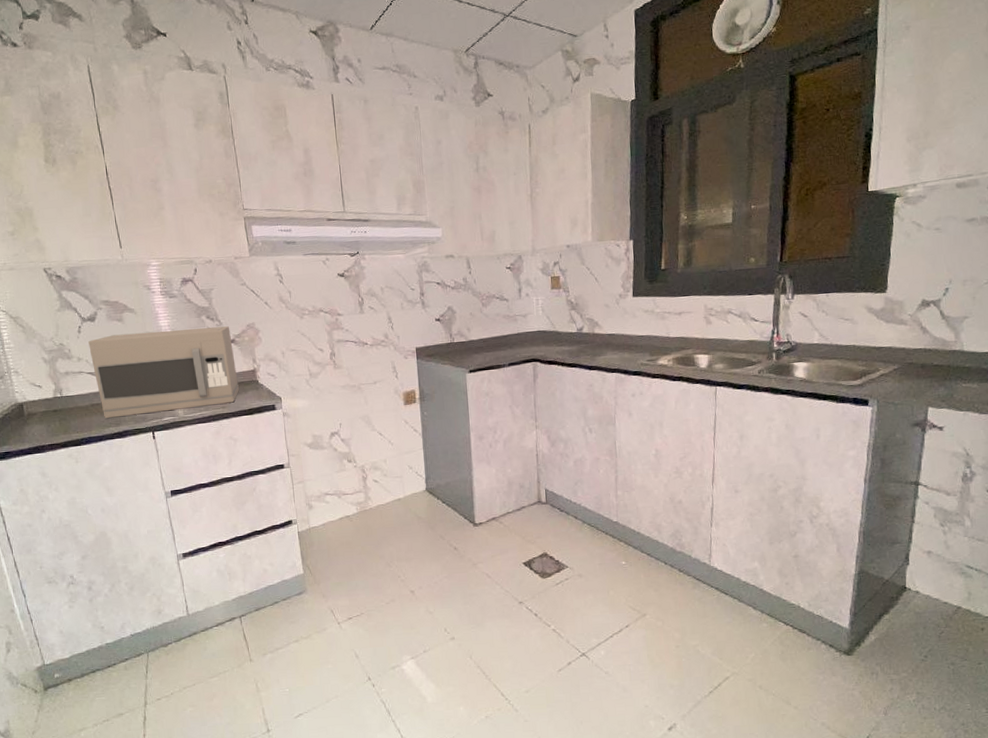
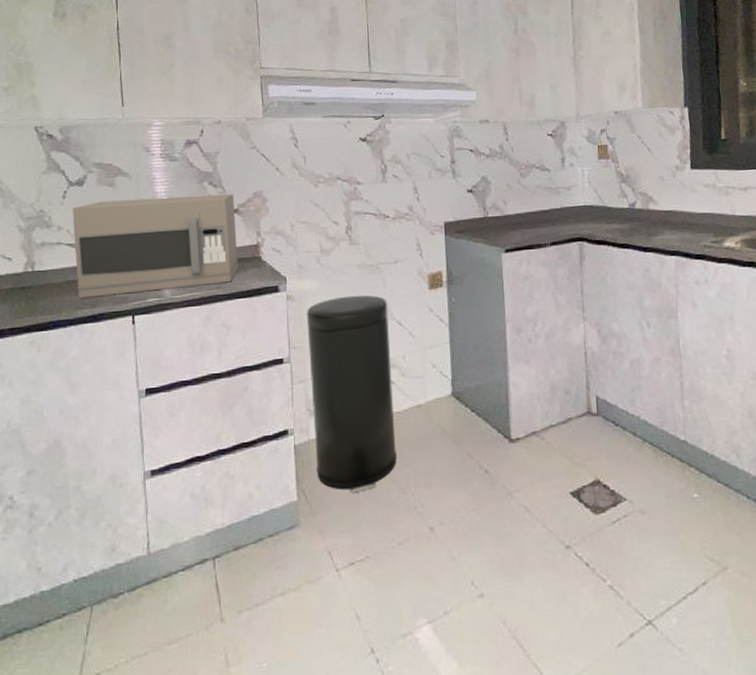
pedal bin: none [301,411,382,567] -> present [307,295,397,493]

